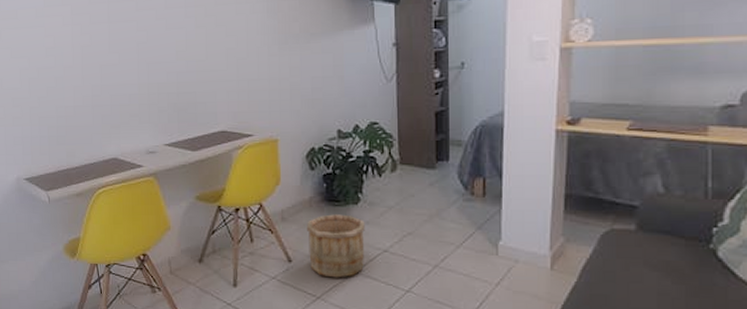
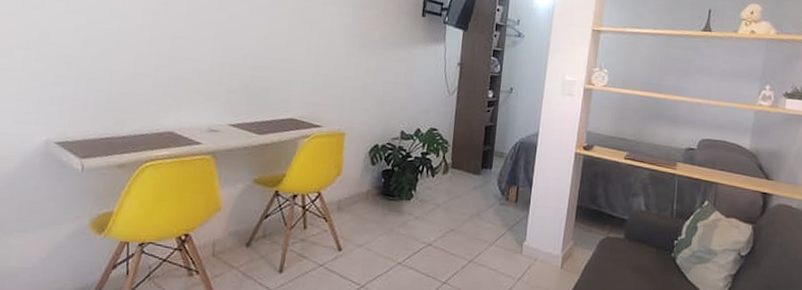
wooden bucket: present [307,214,365,278] -> none [359,207,415,268]

